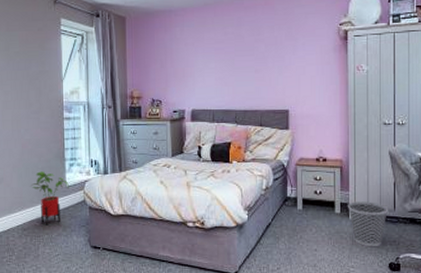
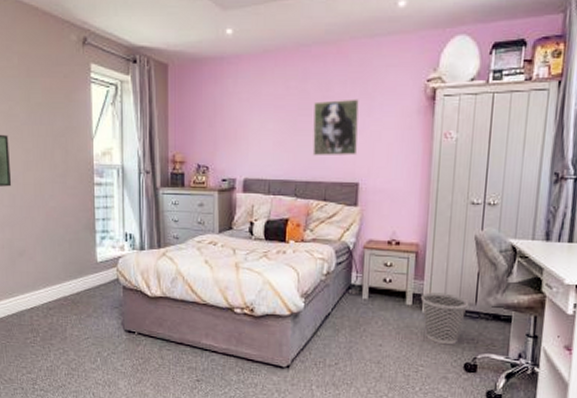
house plant: present [31,171,69,225] -> none [57,244,100,305]
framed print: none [248,41,286,89] -> present [312,99,359,156]

